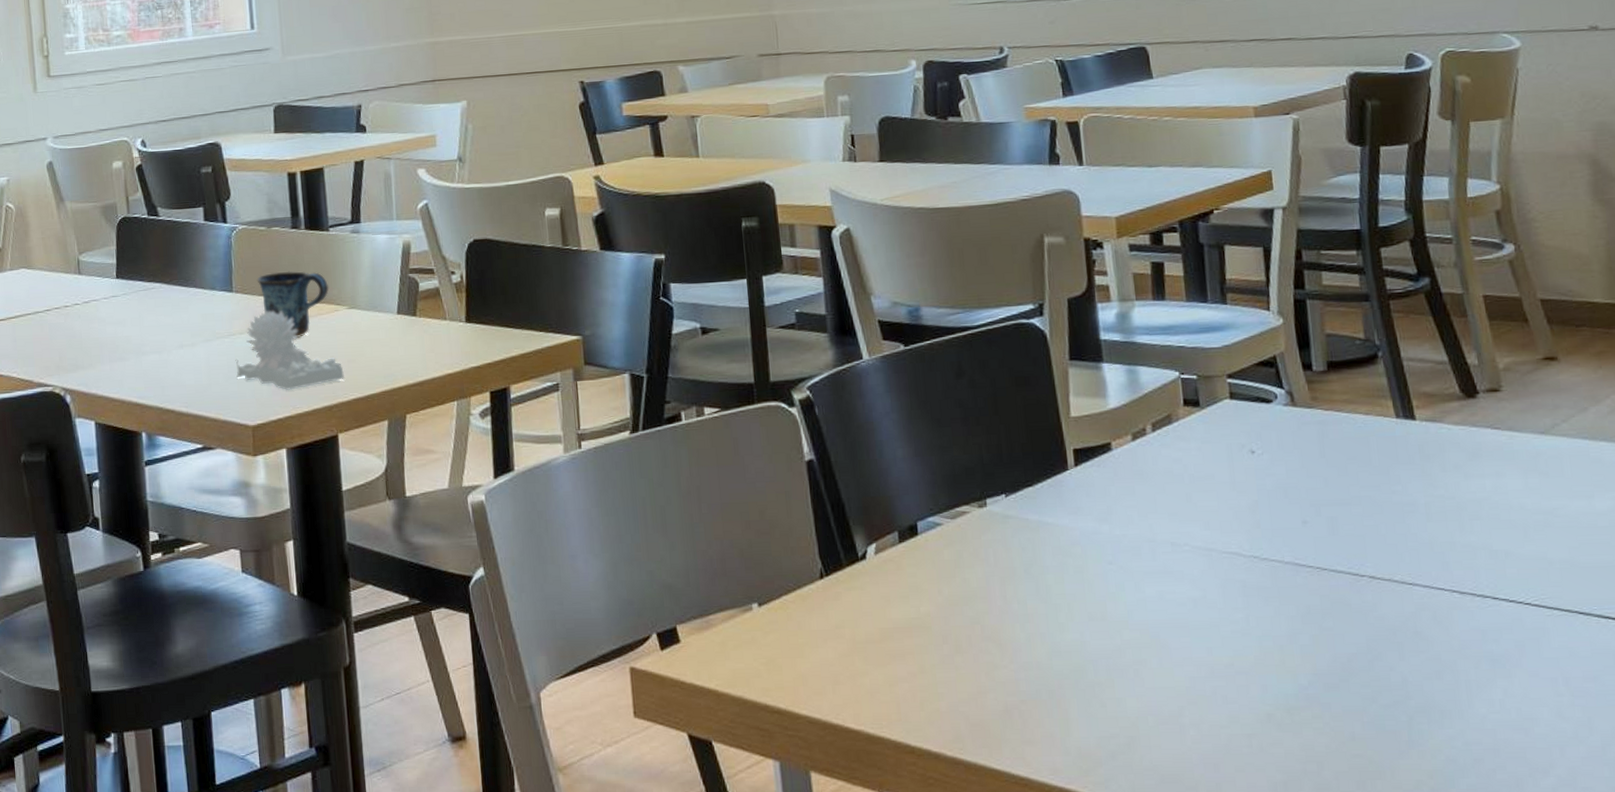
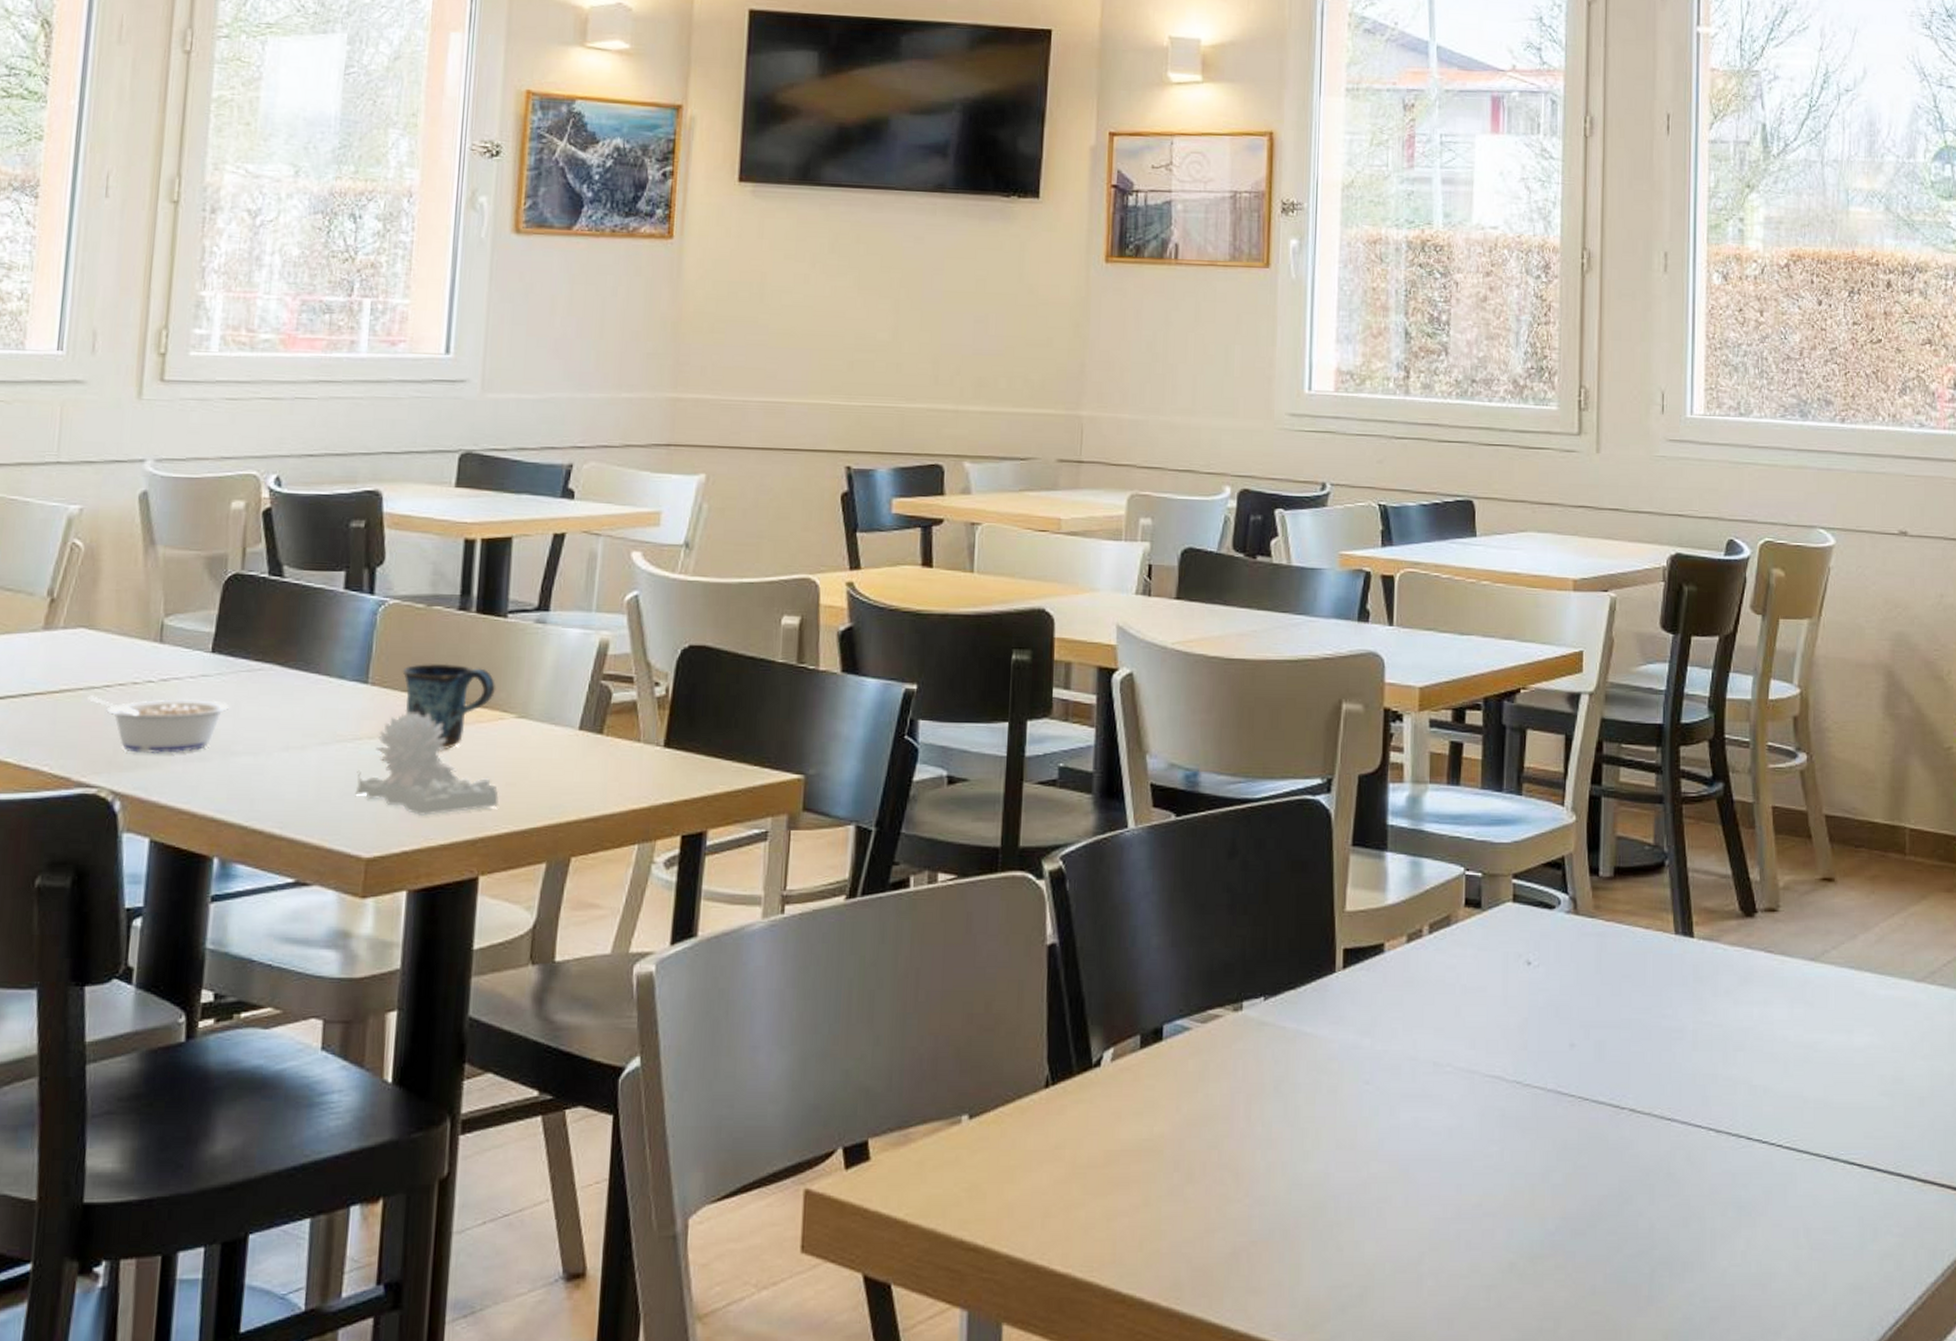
legume: none [35,314,136,359] -> present [88,696,230,755]

